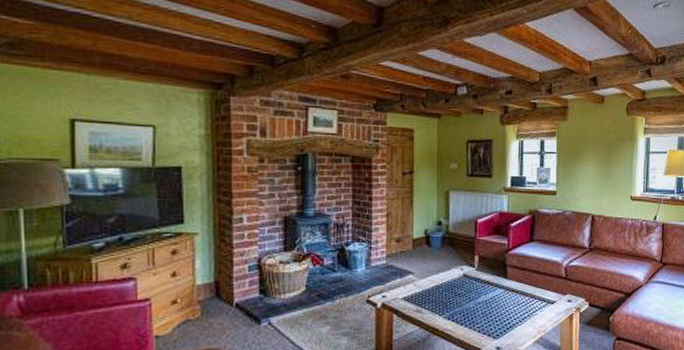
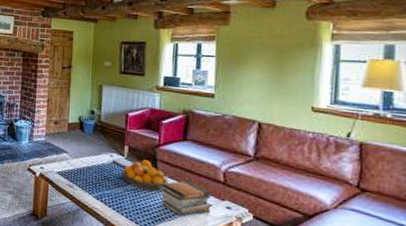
fruit bowl: none [472,267,518,299] -> present [121,159,169,192]
book stack: none [510,282,555,318] -> present [159,180,212,216]

